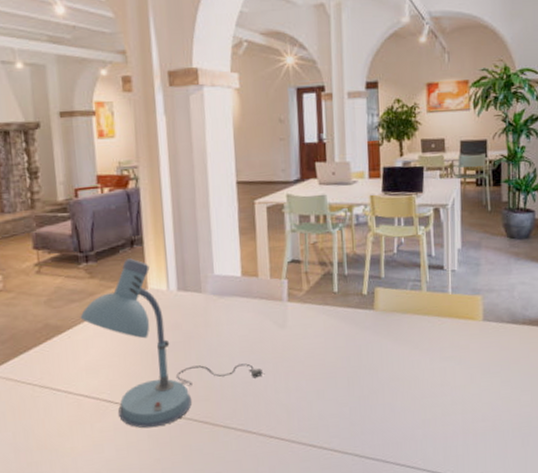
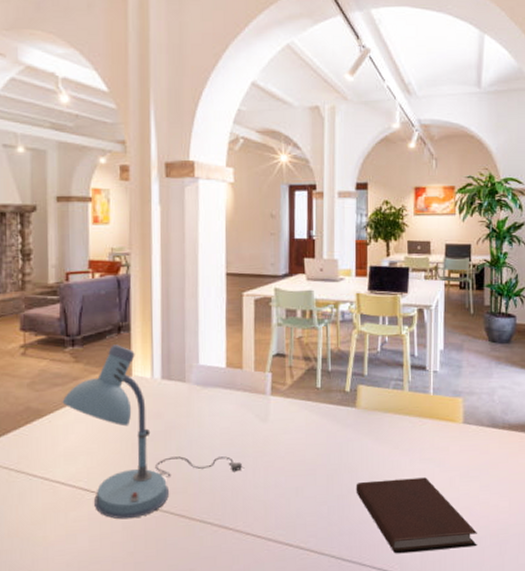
notebook: none [376,375,500,450] -> present [356,477,477,554]

